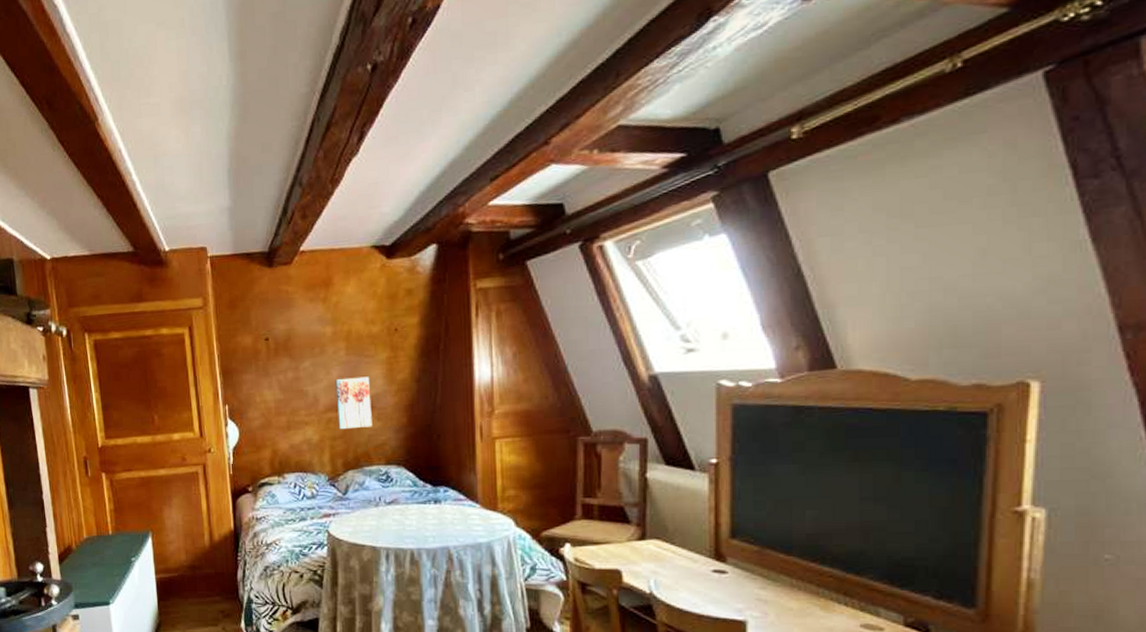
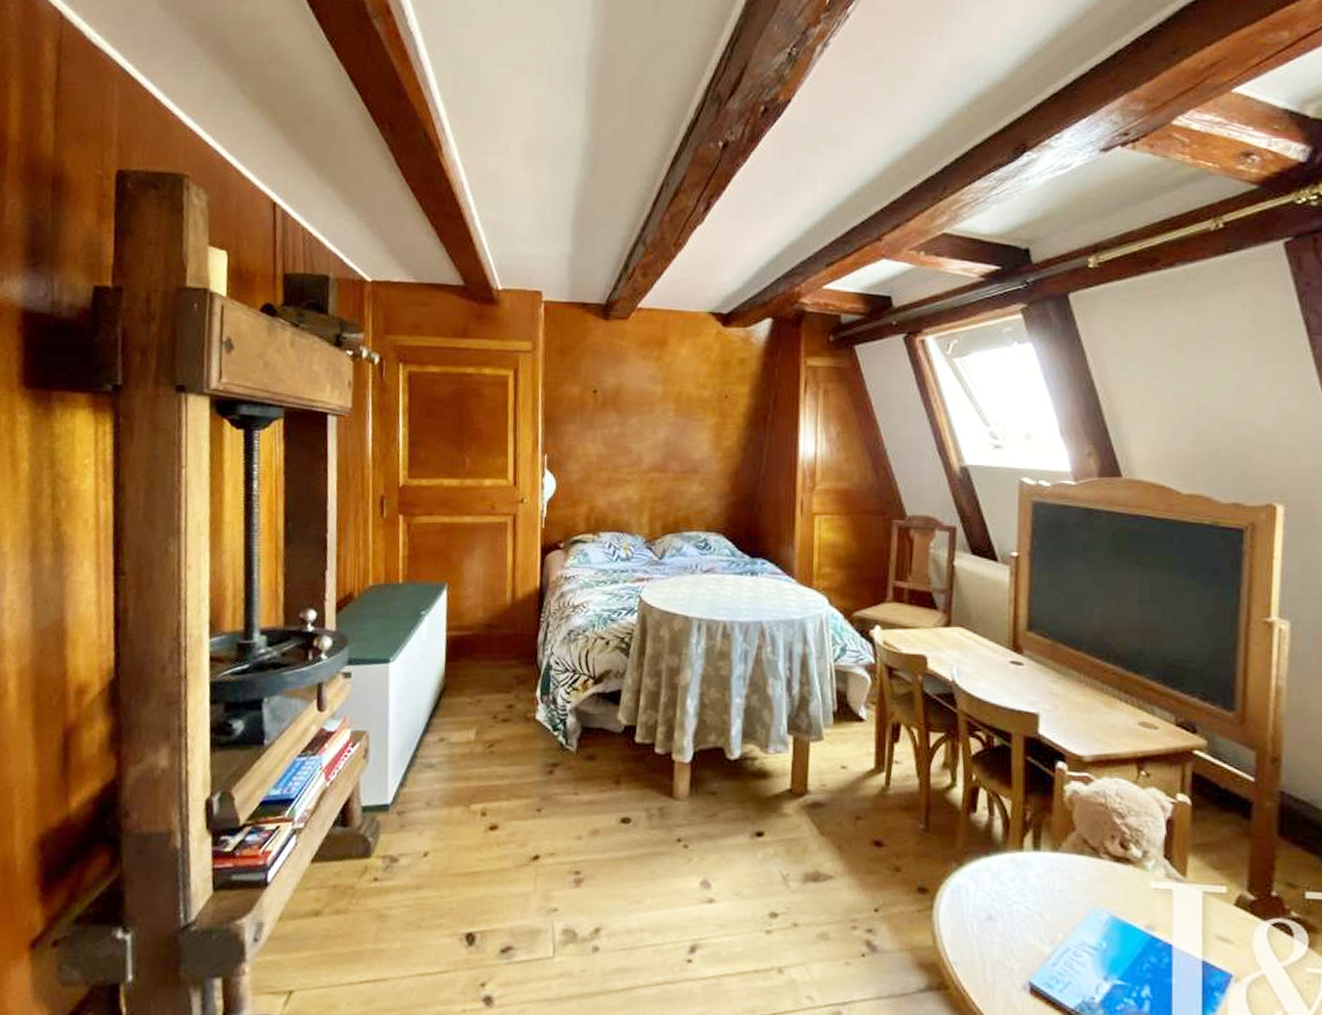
wall art: present [335,376,372,430] -> none [660,439,696,492]

